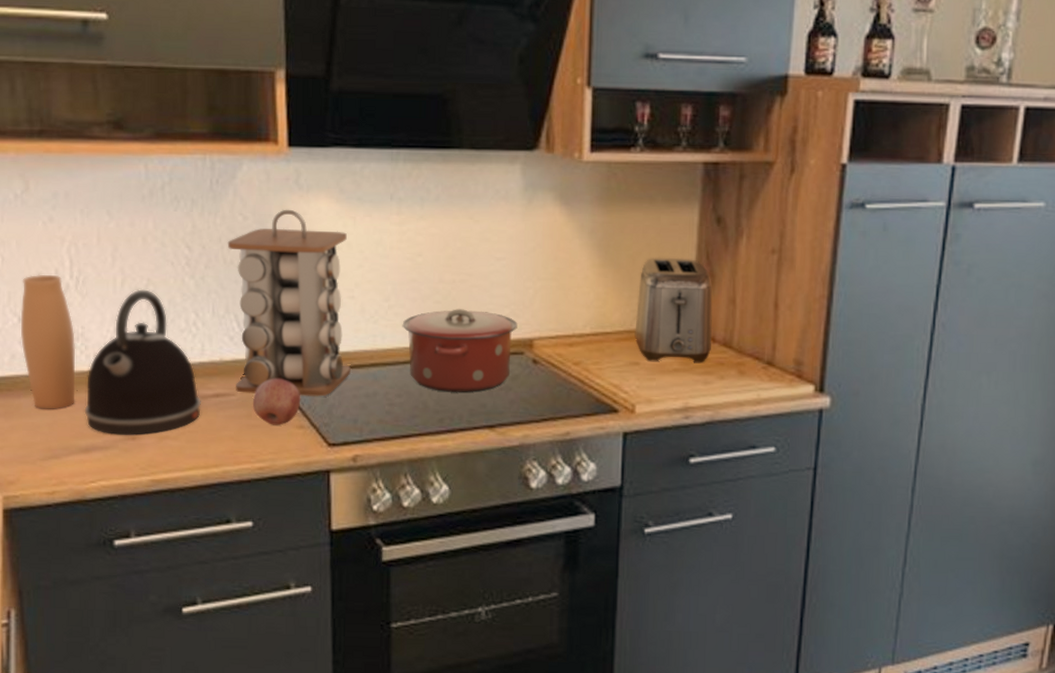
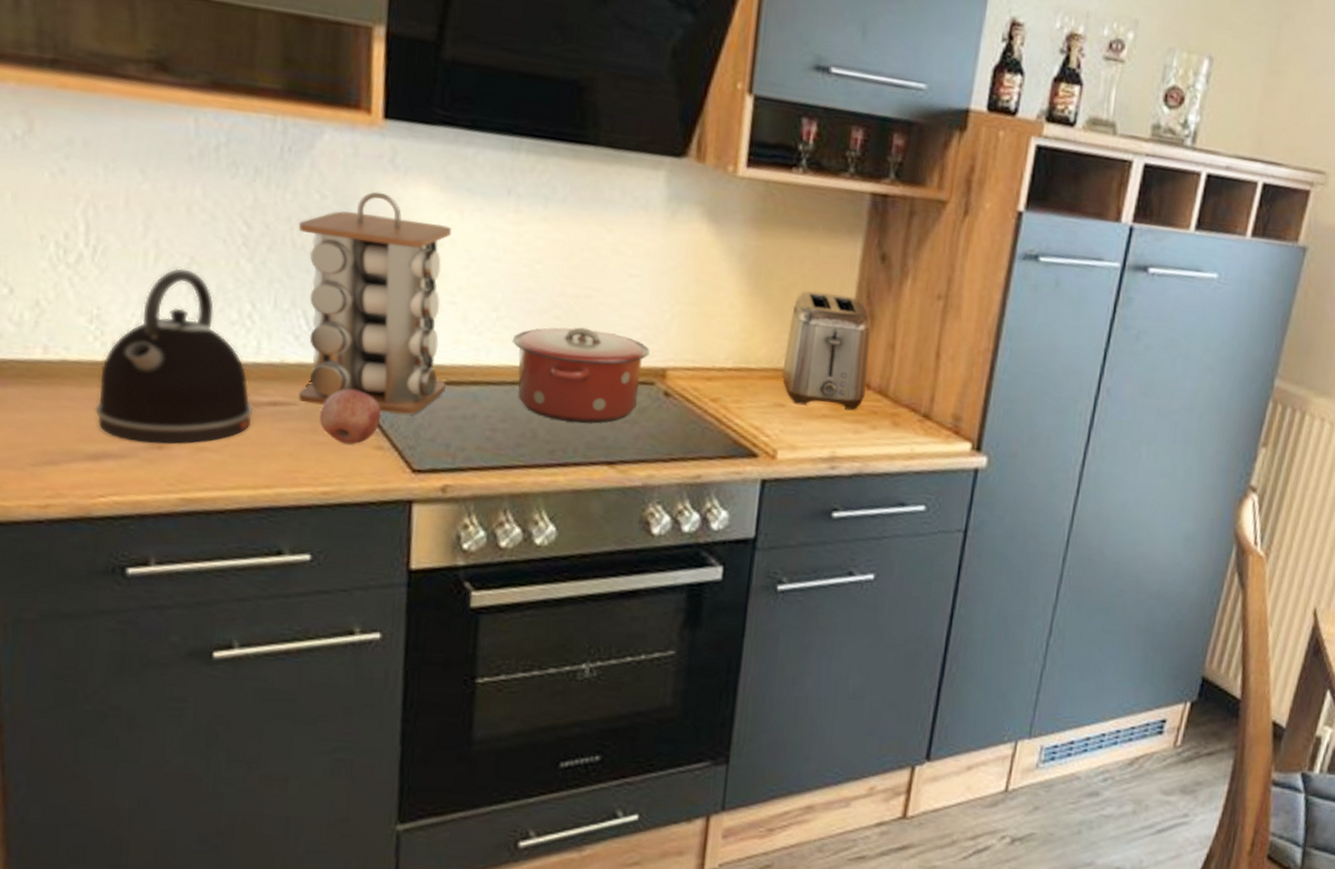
vase: present [21,275,76,409] -> none [12,237,88,405]

